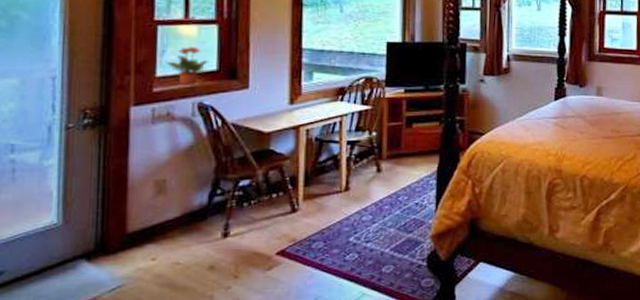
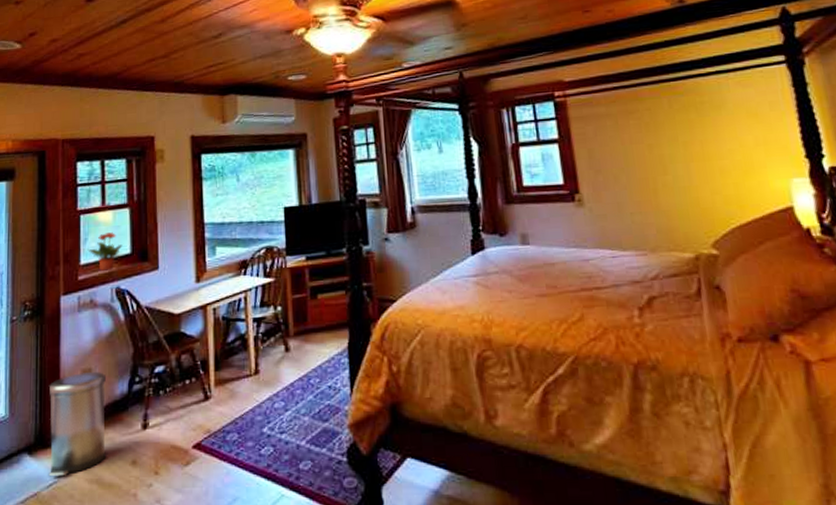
pedal bin: none [111,184,183,282] -> present [48,372,106,477]

